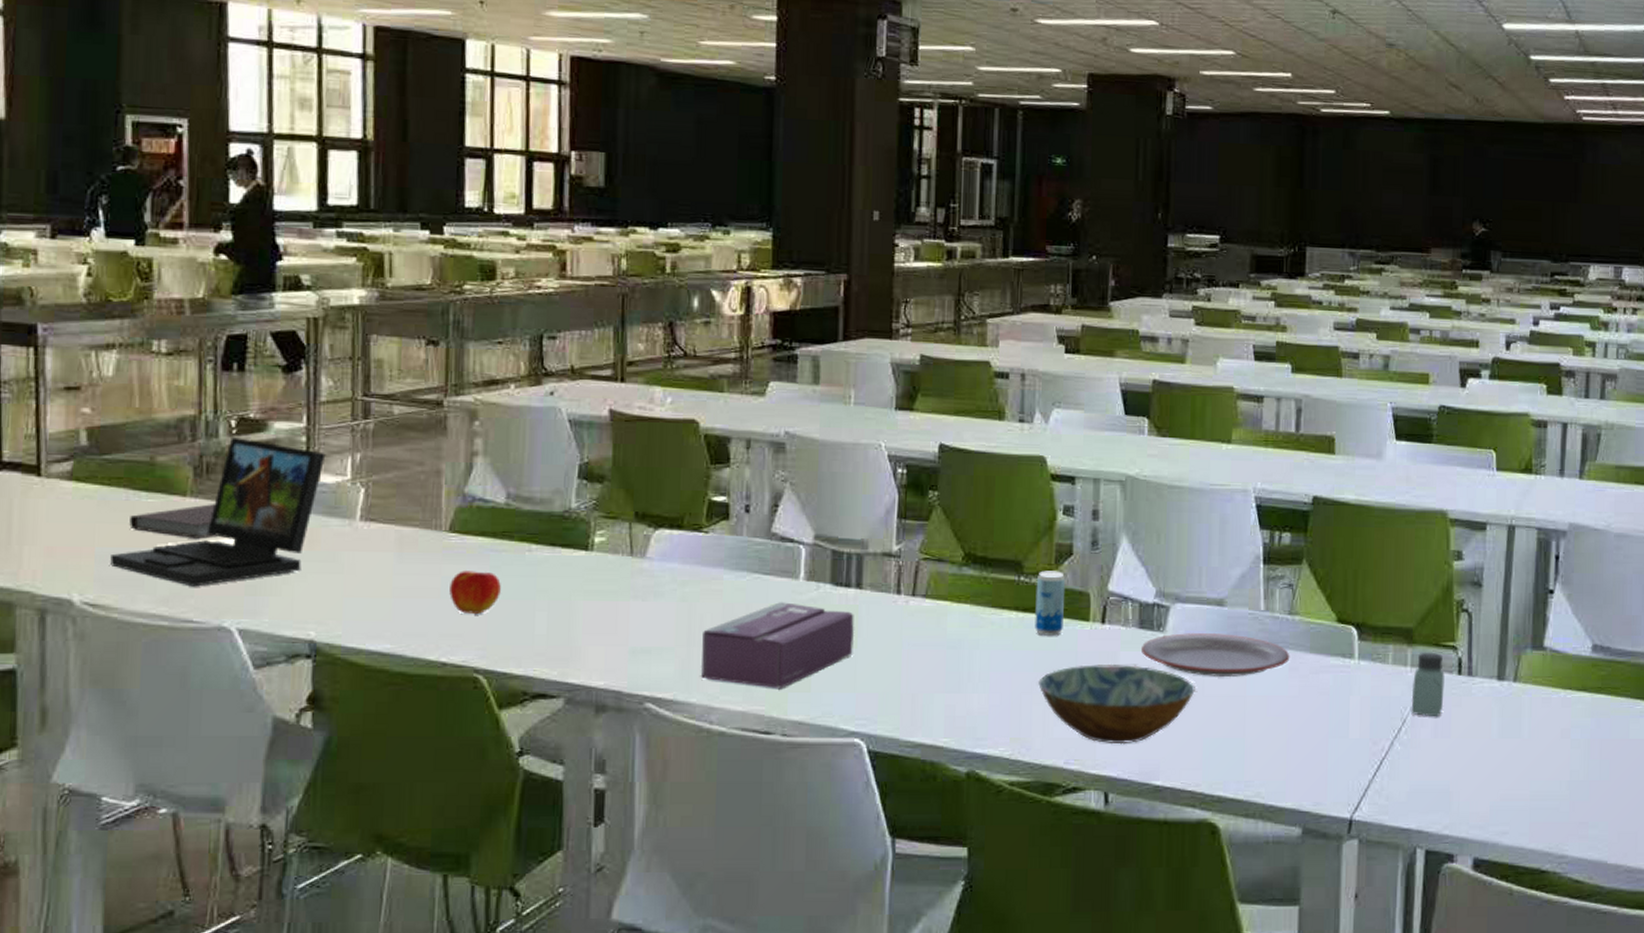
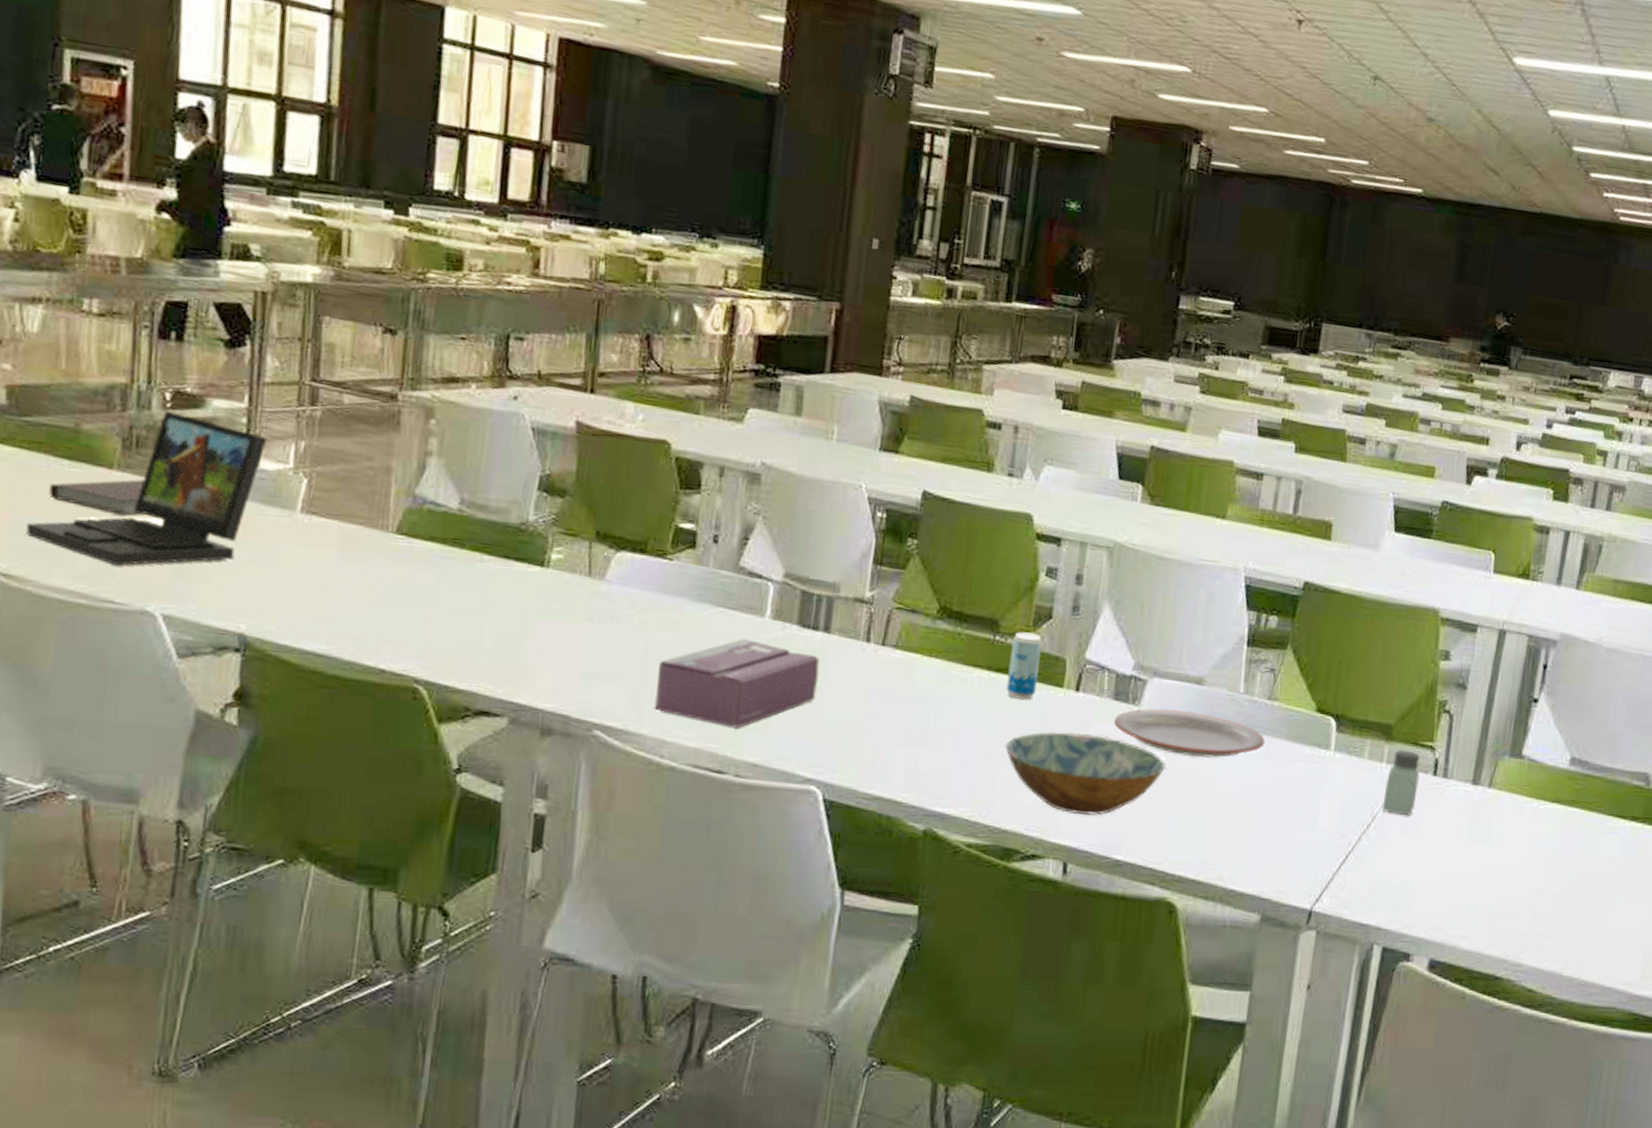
apple: present [449,571,501,614] -> none [393,575,449,622]

